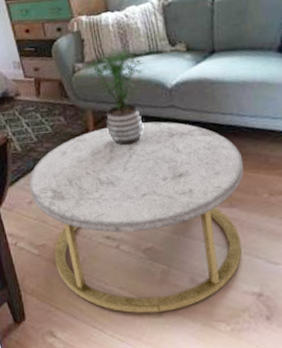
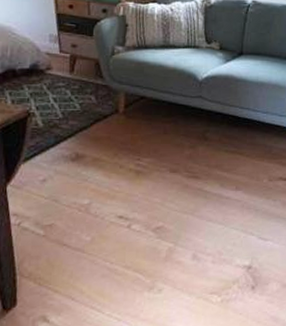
coffee table: present [29,121,244,313] -> none [46,109,252,291]
potted plant: present [78,48,147,146] -> none [117,36,184,129]

